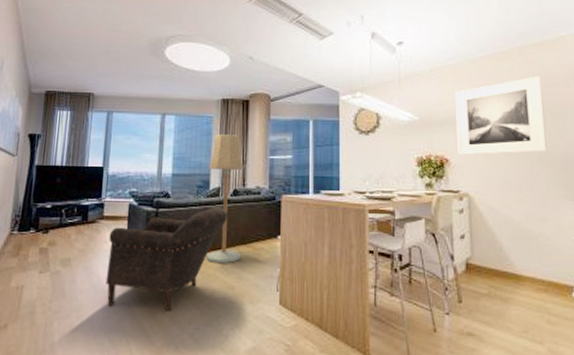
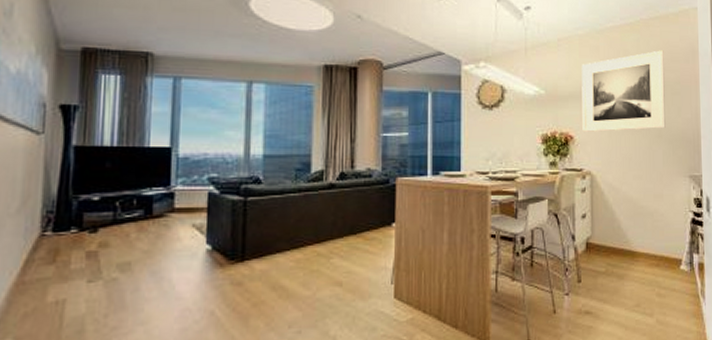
armchair: present [105,206,227,311] -> none [181,192,333,317]
floor lamp: present [206,134,244,264] -> none [308,108,352,258]

